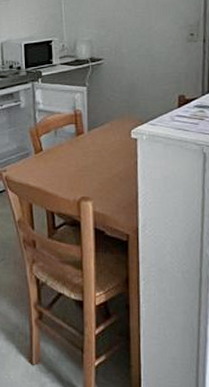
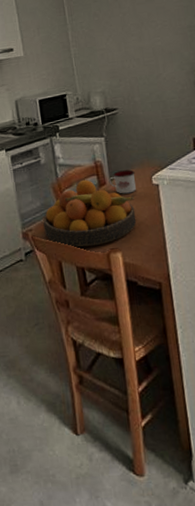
fruit bowl: none [18,127,111,193] -> present [43,179,137,247]
mug: none [87,121,114,145] -> present [108,169,136,194]

